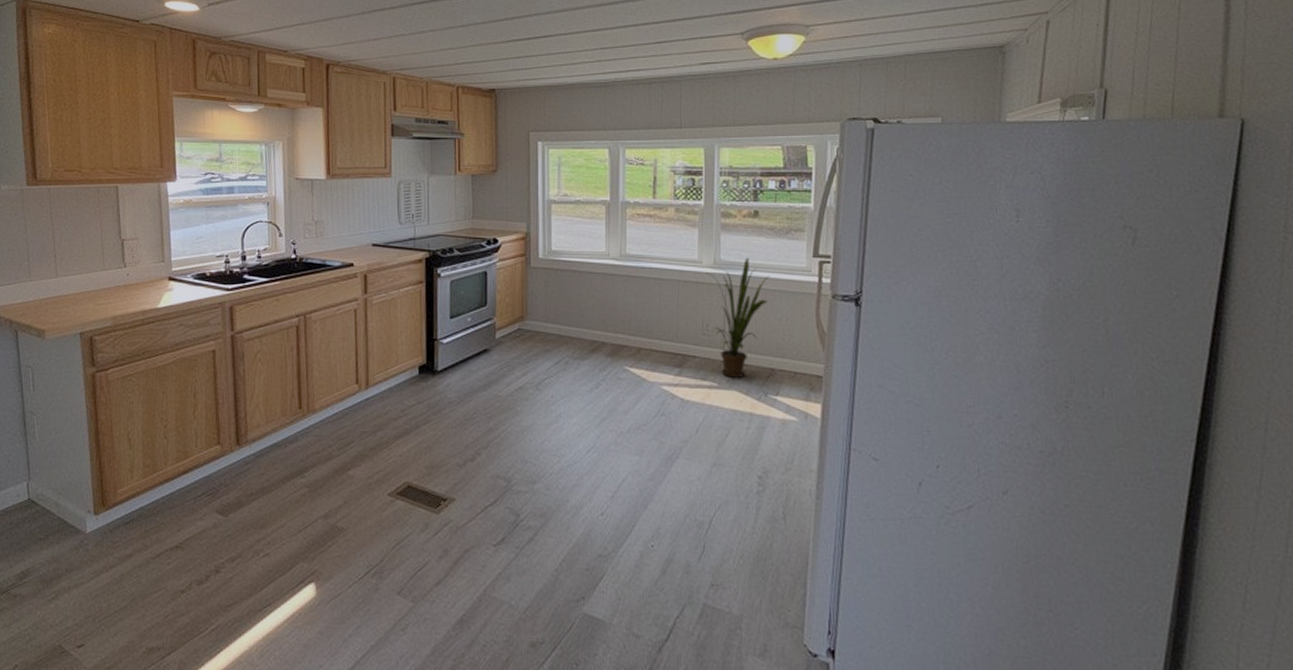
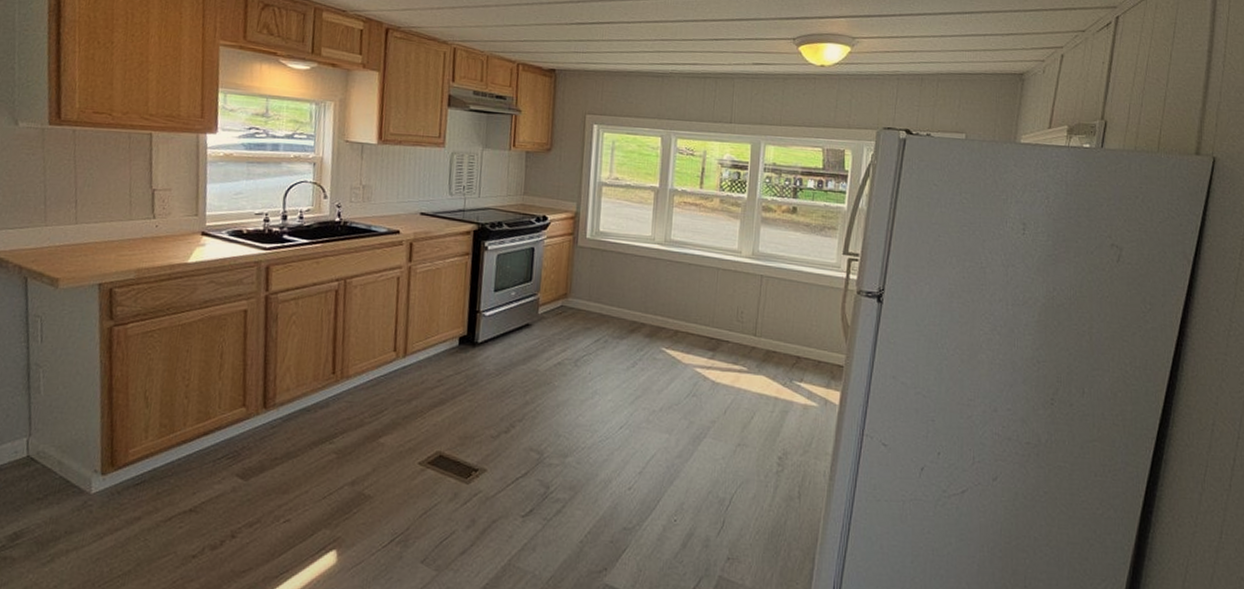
house plant: present [705,257,770,378] -> none [744,250,803,364]

